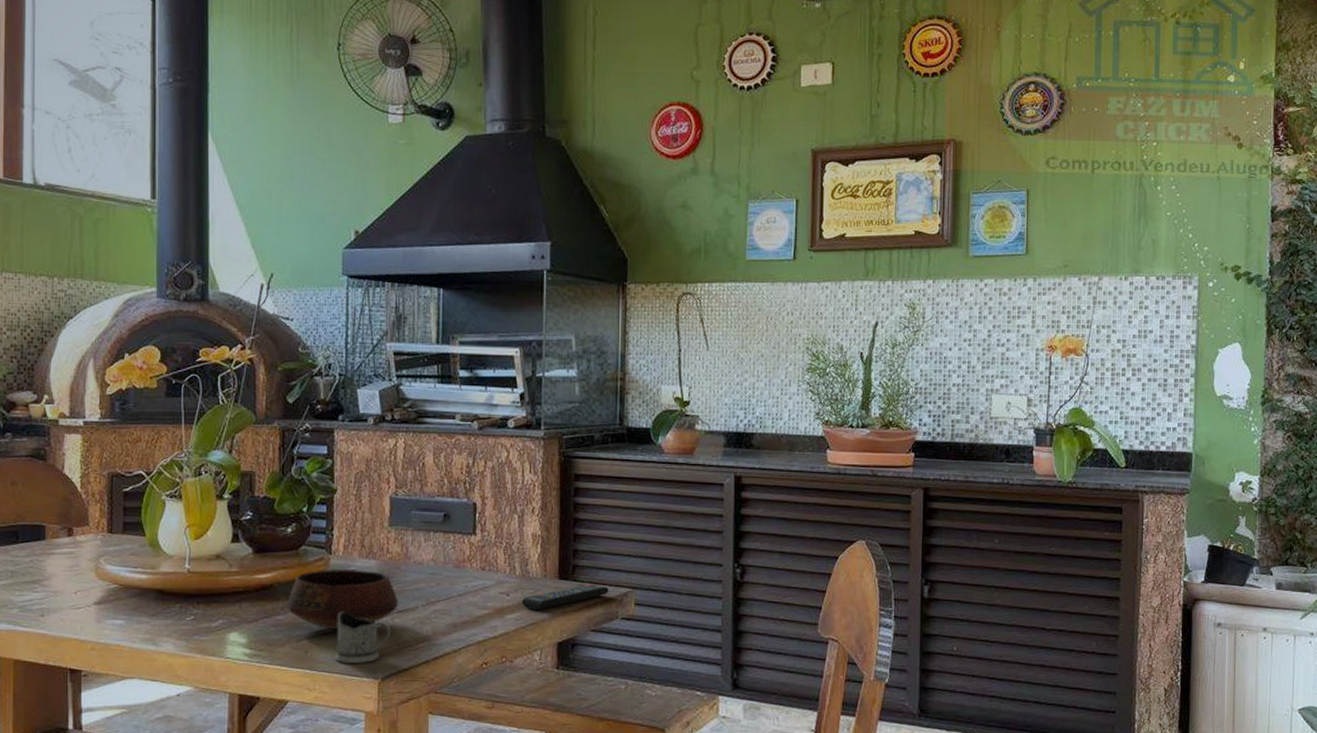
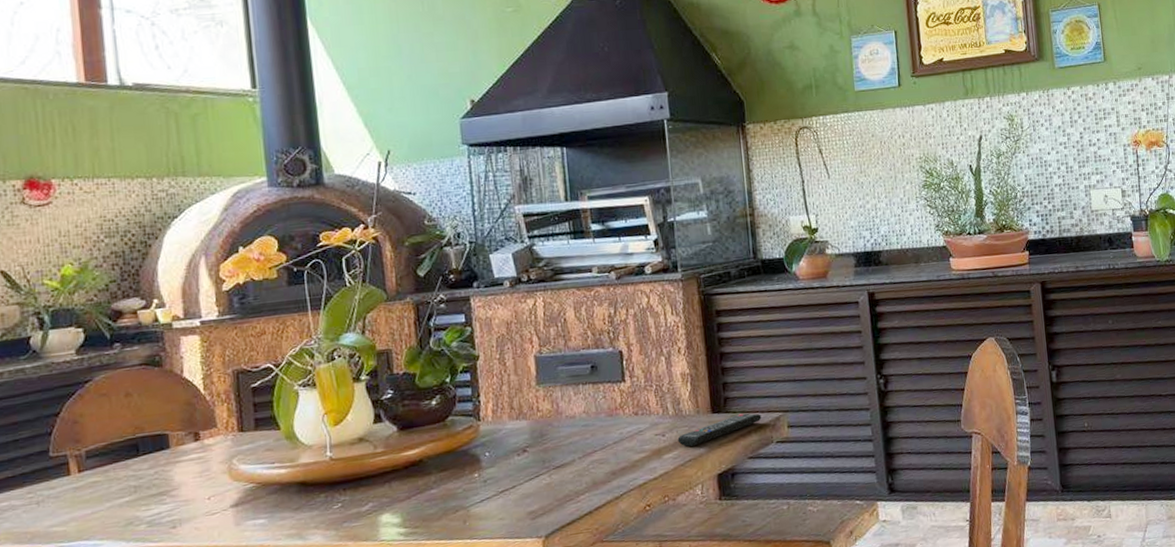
bowl: present [287,570,399,630] -> none [439,431,555,496]
tea glass holder: present [335,612,392,663] -> none [493,475,551,528]

